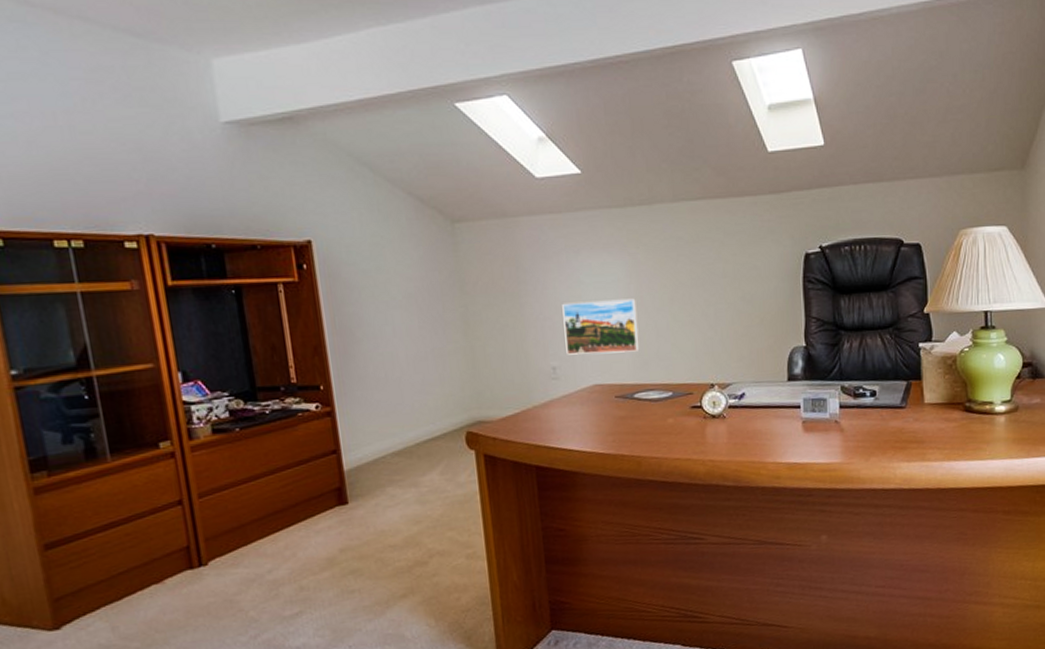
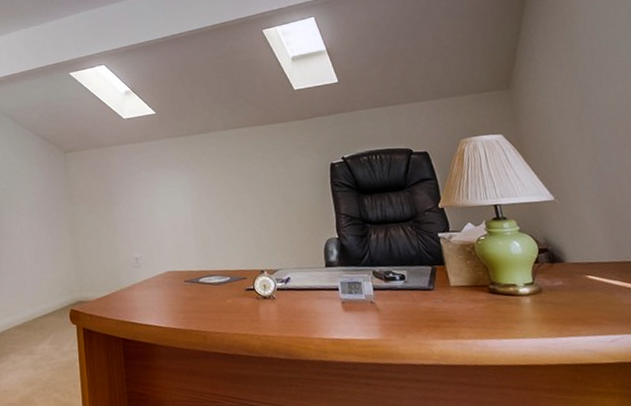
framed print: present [562,298,640,355] -> none [142,203,203,248]

